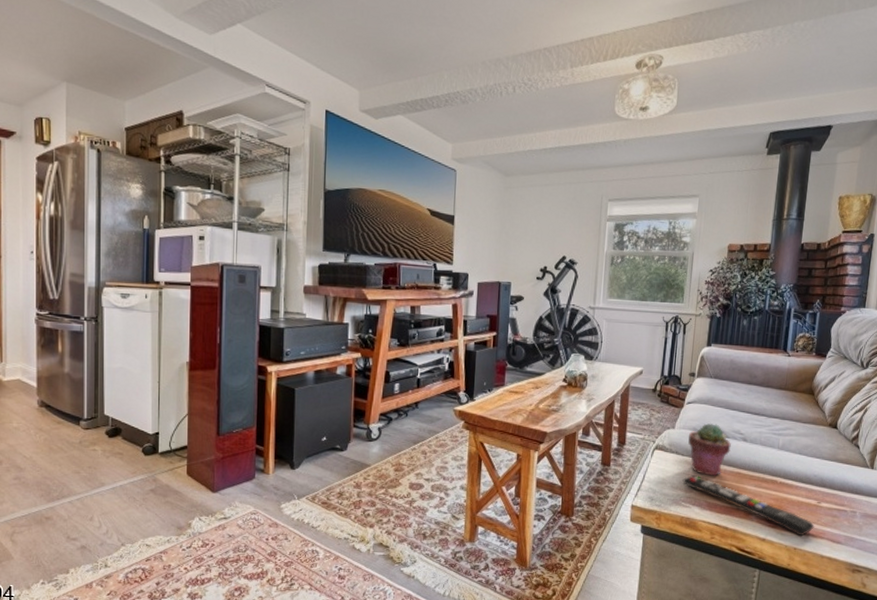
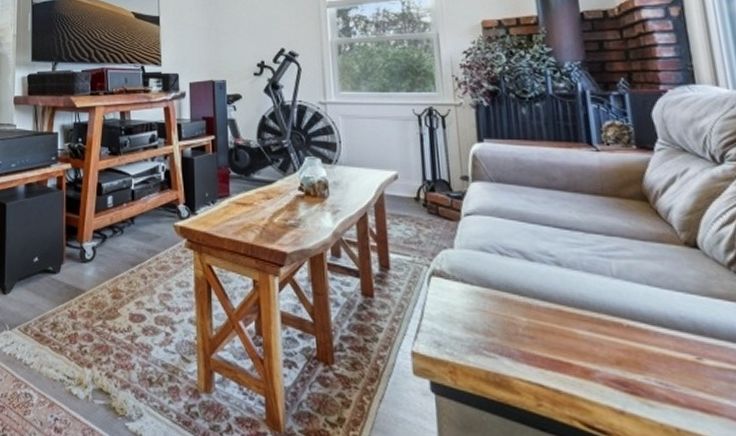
remote control: present [682,475,815,537] -> none [478,312,702,411]
potted succulent: present [688,423,731,476] -> none [475,241,540,315]

